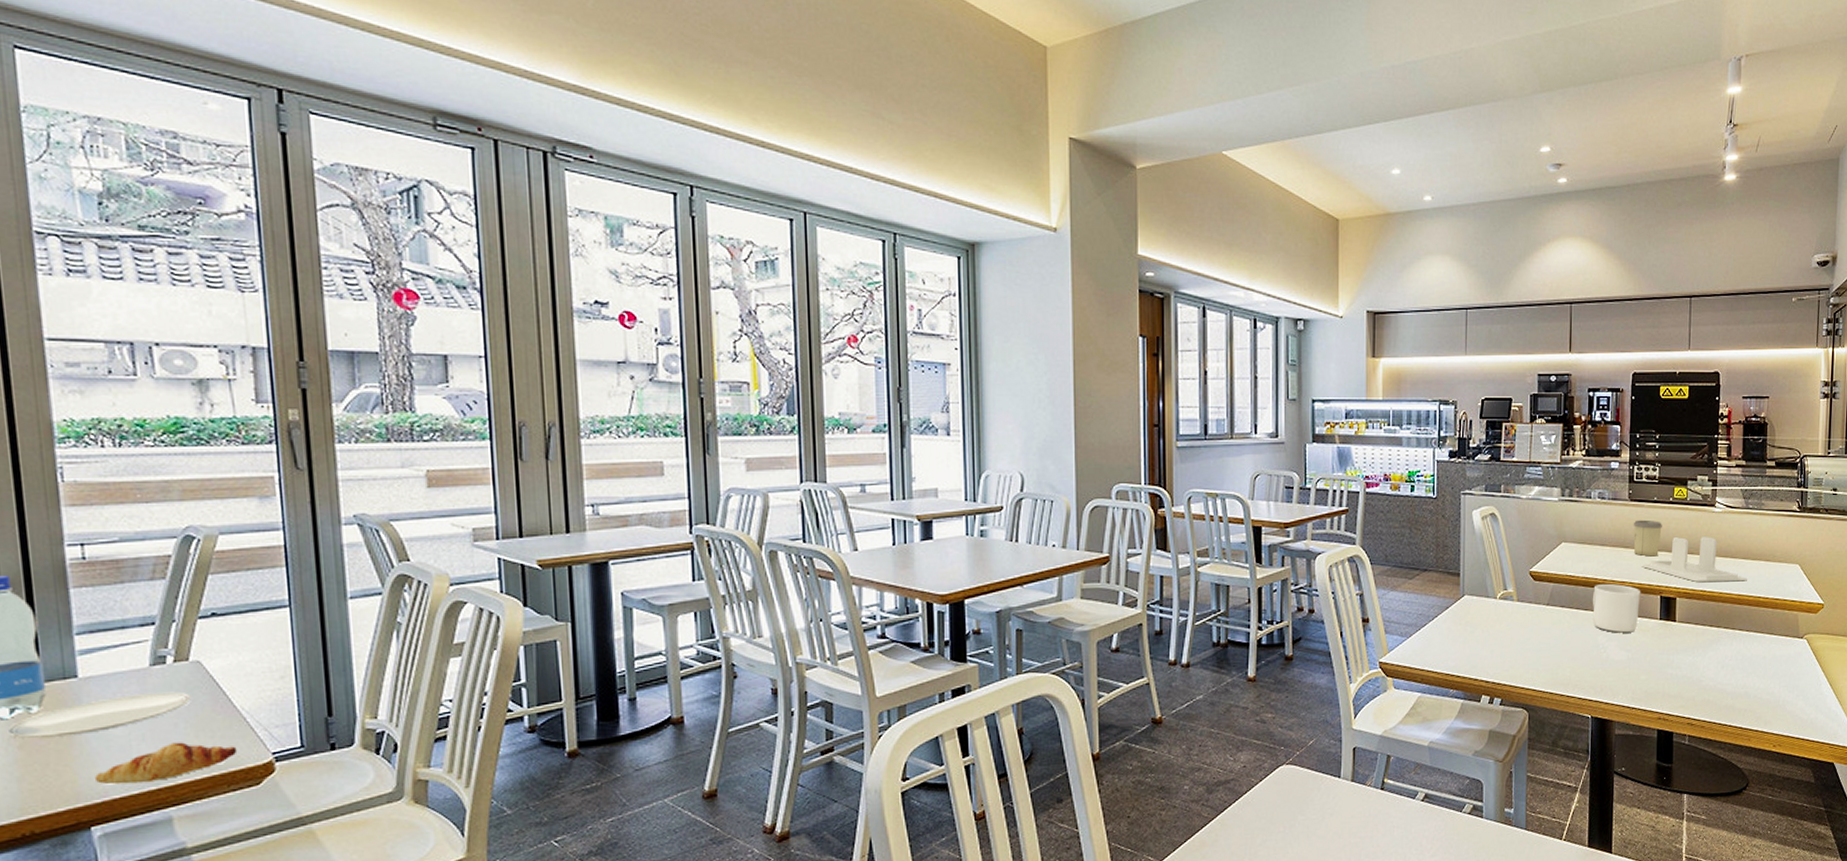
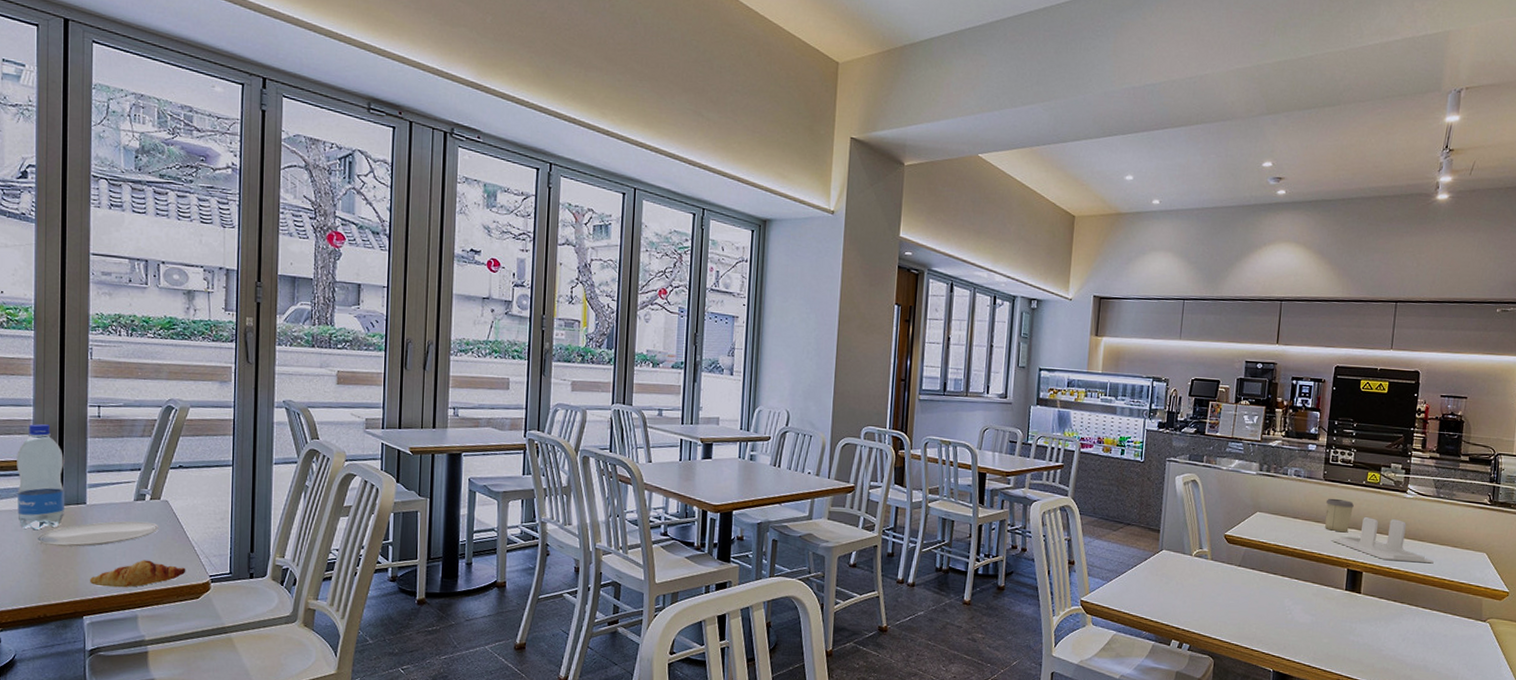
mug: present [1592,583,1641,633] -> none [1281,552,1329,599]

